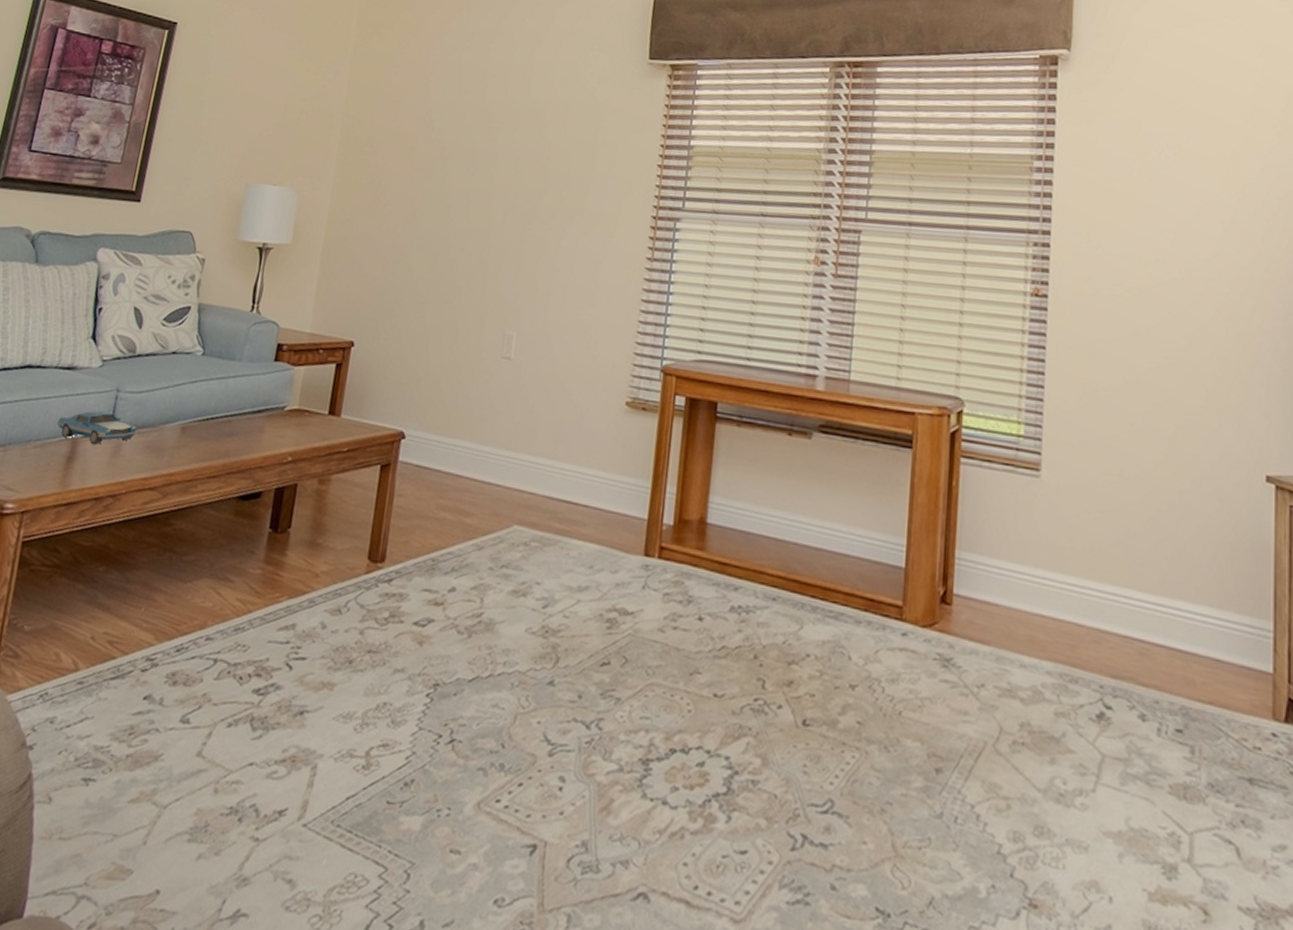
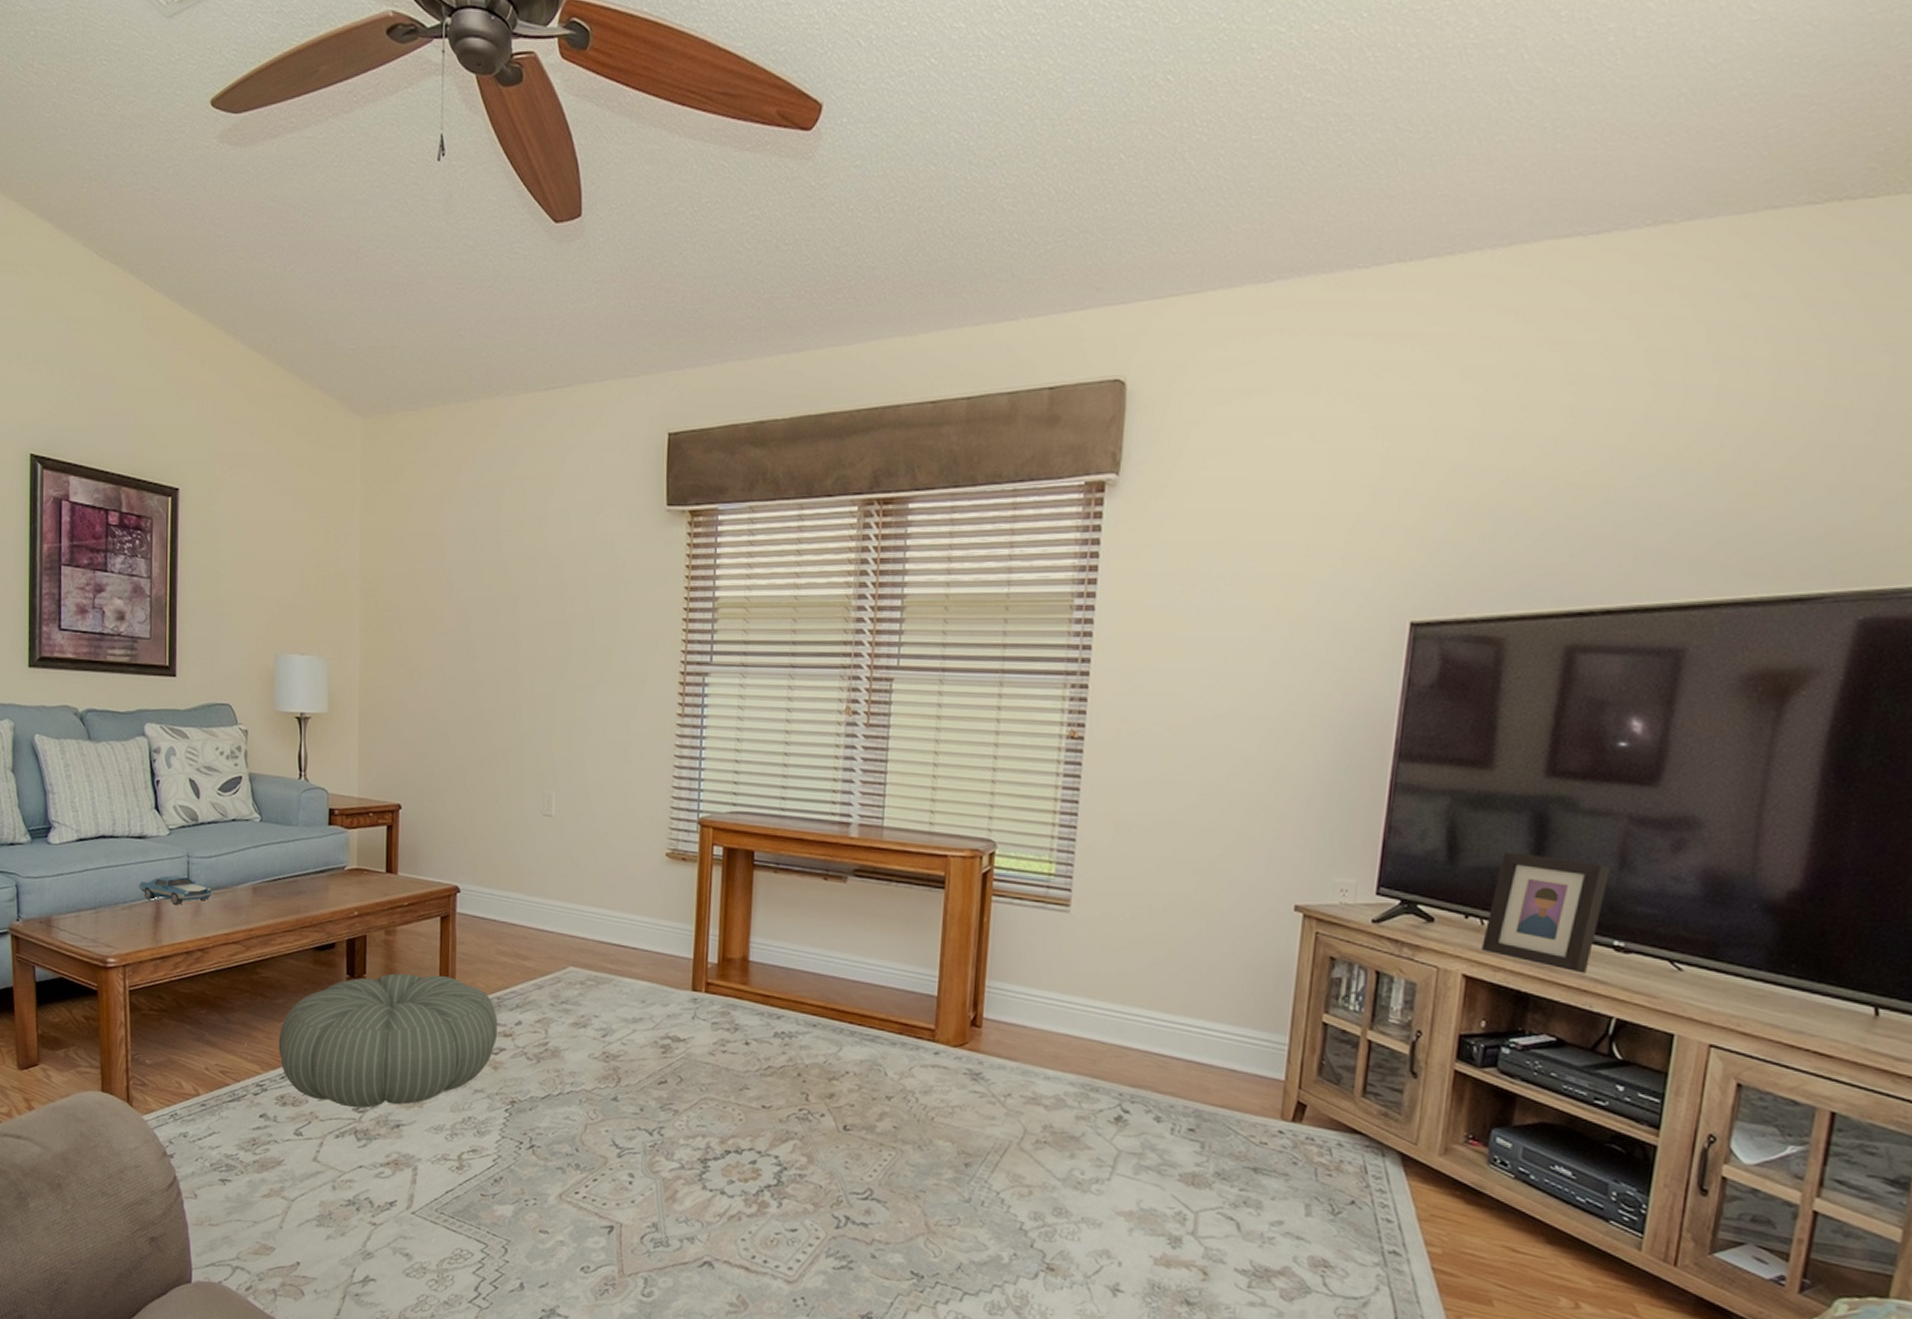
pouf: none [179,528,430,690] -> present [278,973,498,1108]

